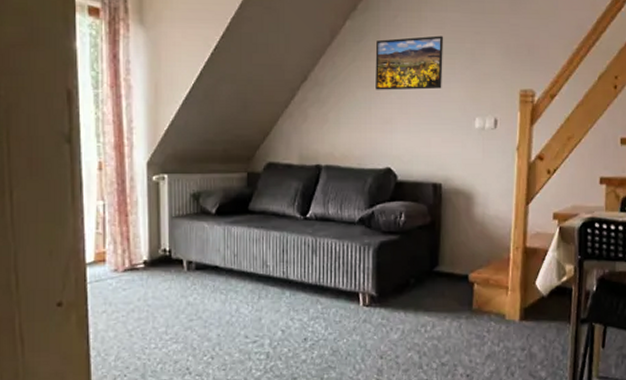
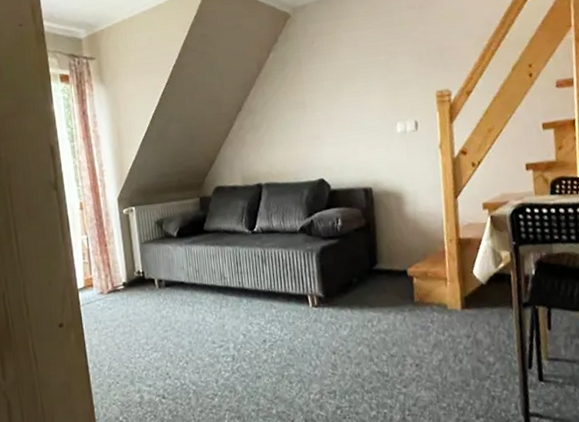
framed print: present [375,35,444,90] -> none [298,52,362,110]

